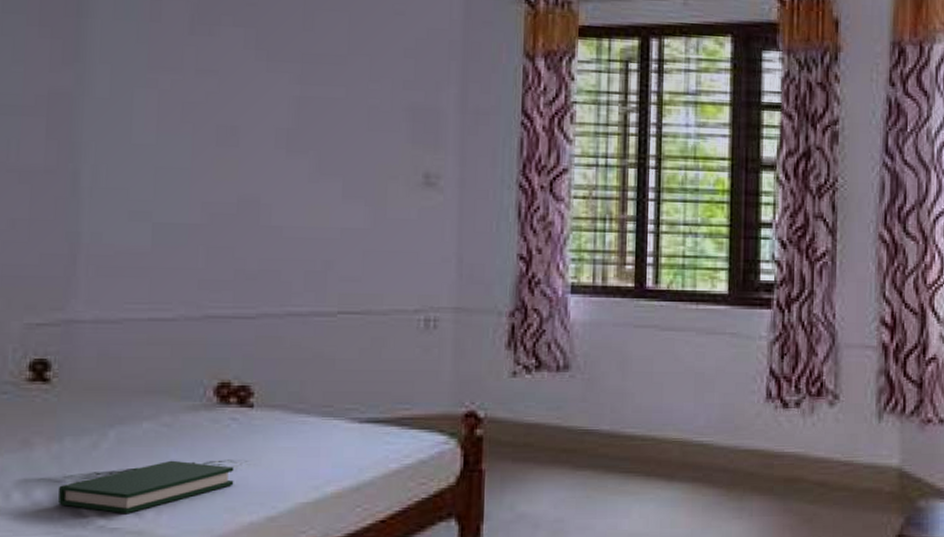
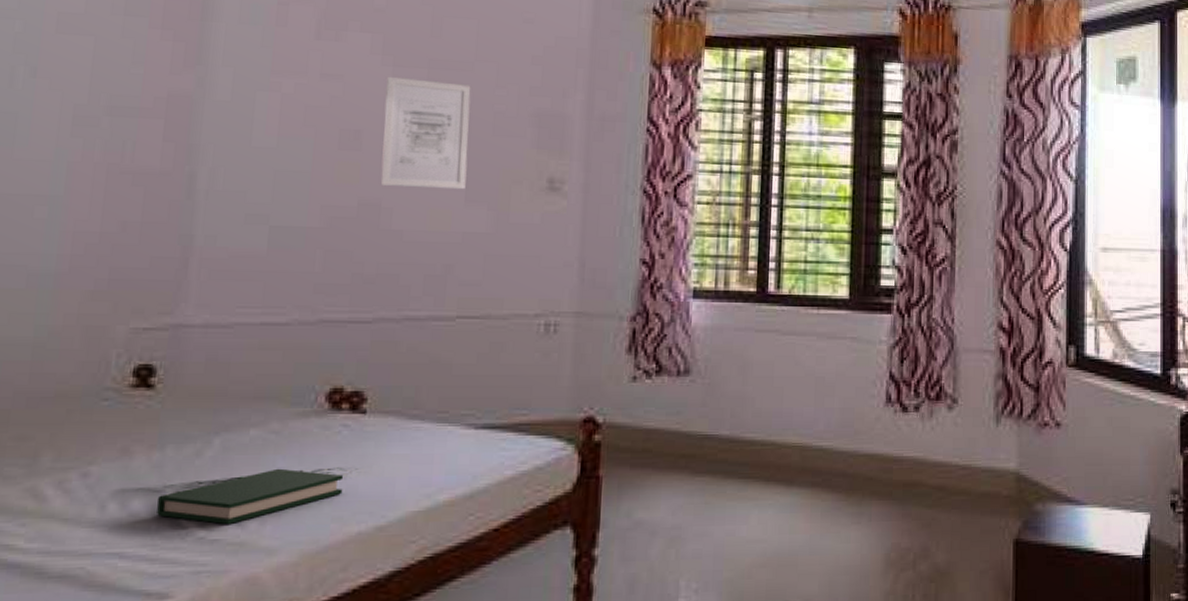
wall art: none [259,71,345,186] -> present [381,76,471,190]

